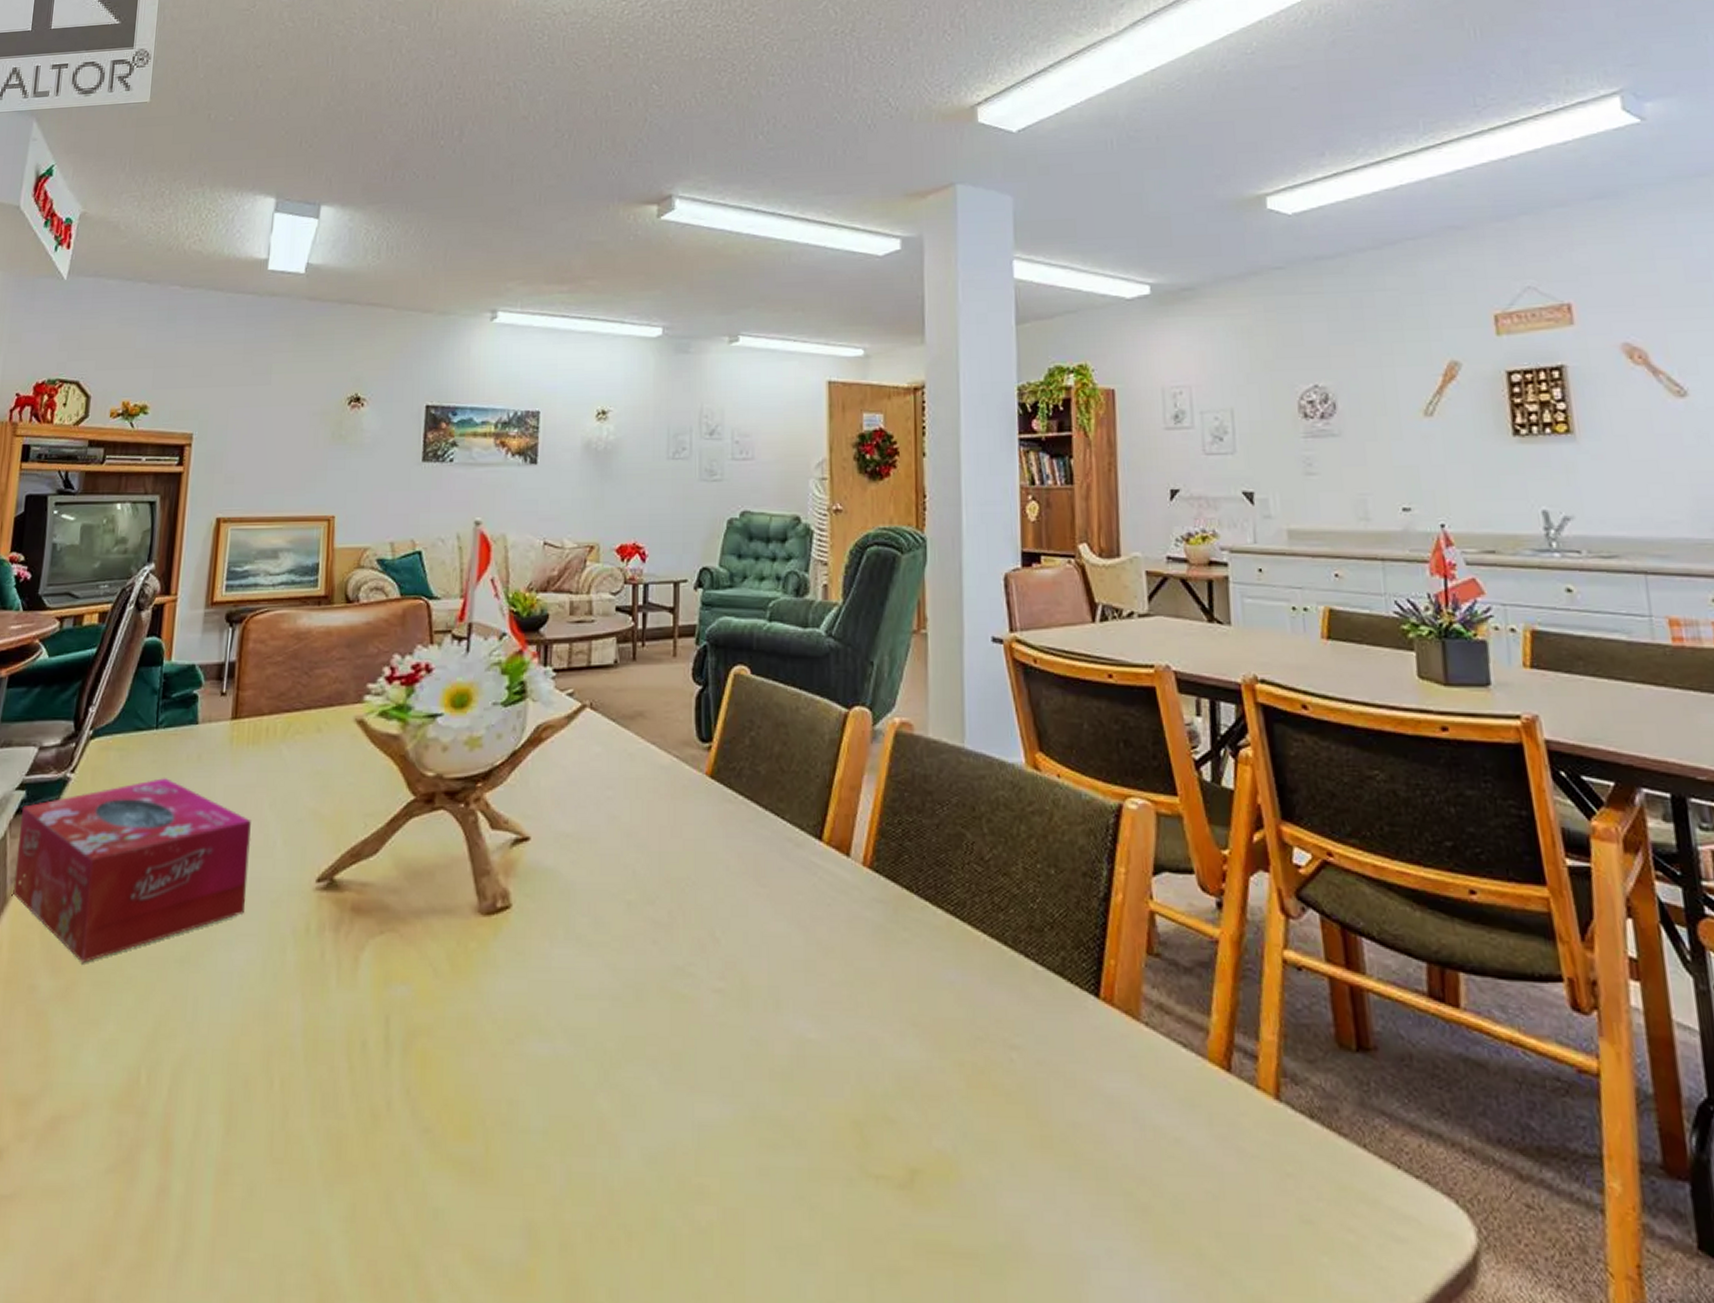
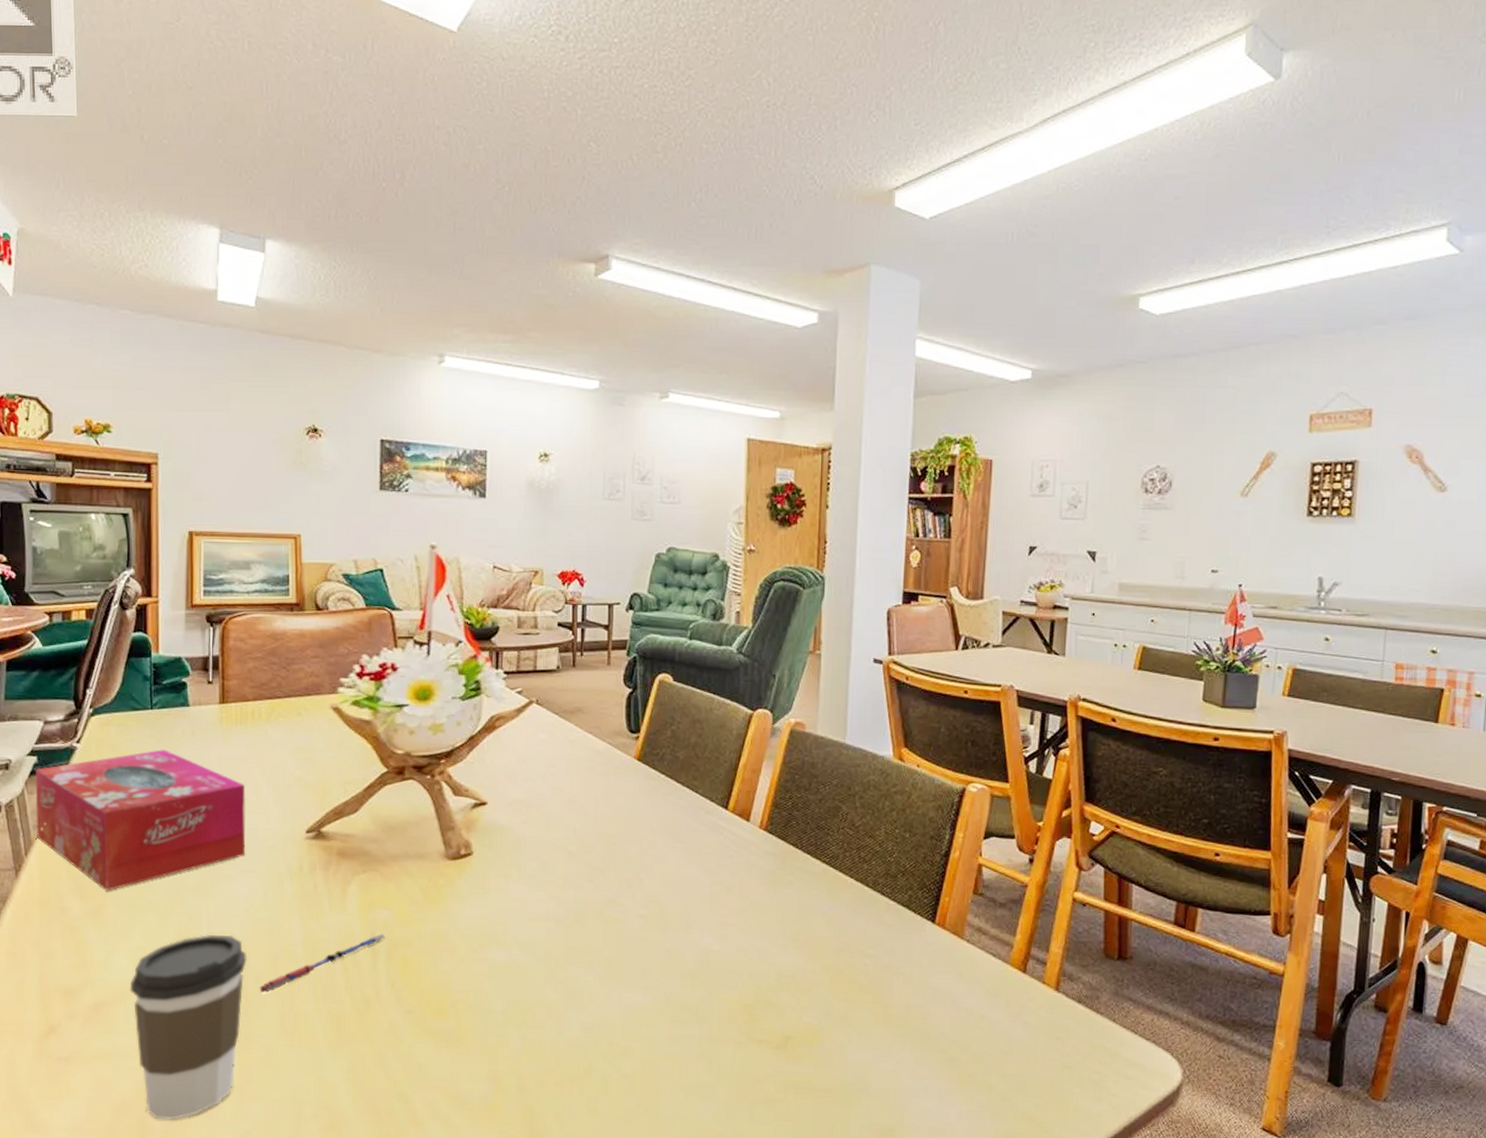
coffee cup: none [93,1020,236,1291] -> present [130,934,248,1120]
pen: none [245,1018,402,1103] -> present [258,934,385,993]

